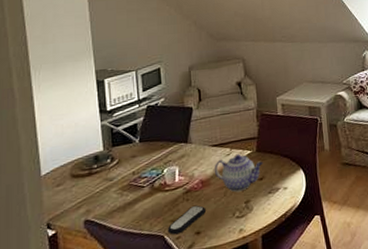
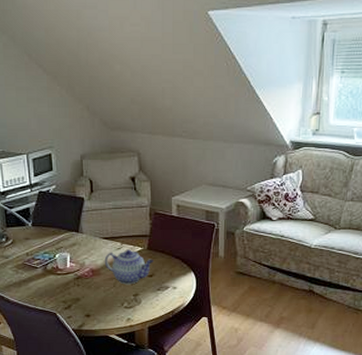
remote control: present [167,205,206,235] -> none [59,291,95,314]

